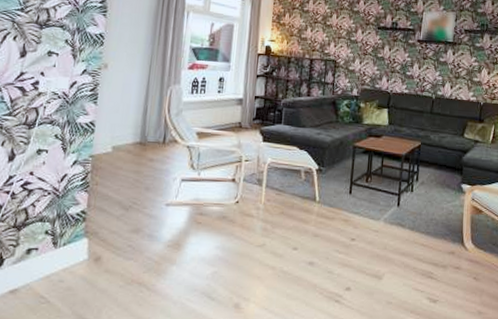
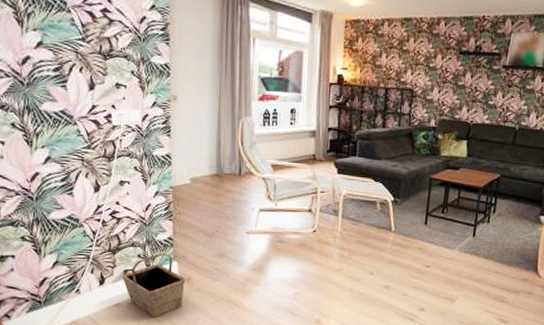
basket: none [23,229,95,305] -> present [121,253,186,317]

